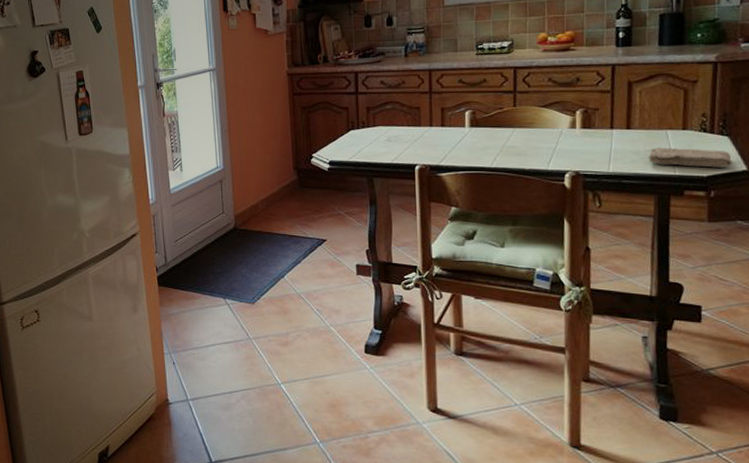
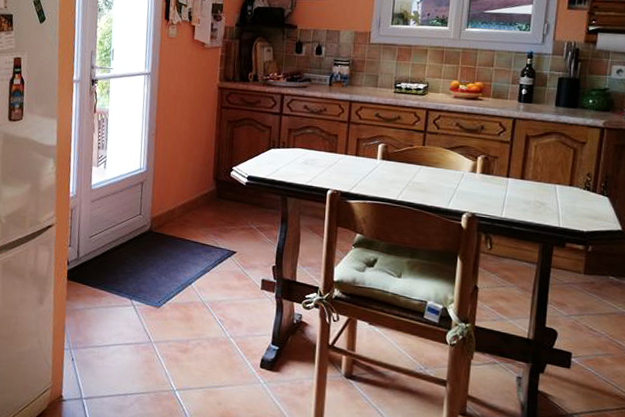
washcloth: present [649,147,732,168] -> none [538,199,610,226]

